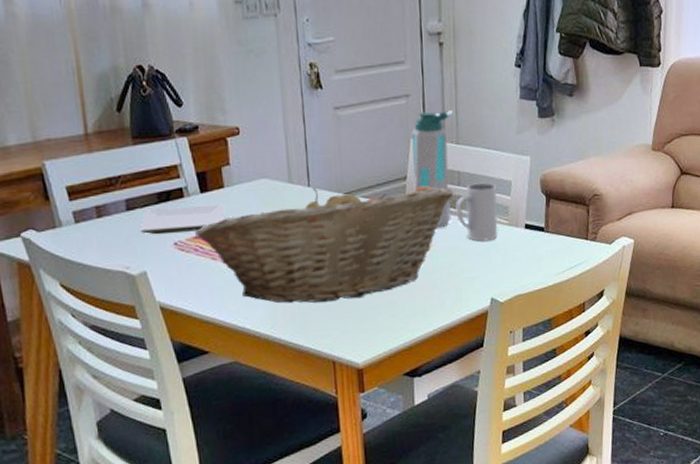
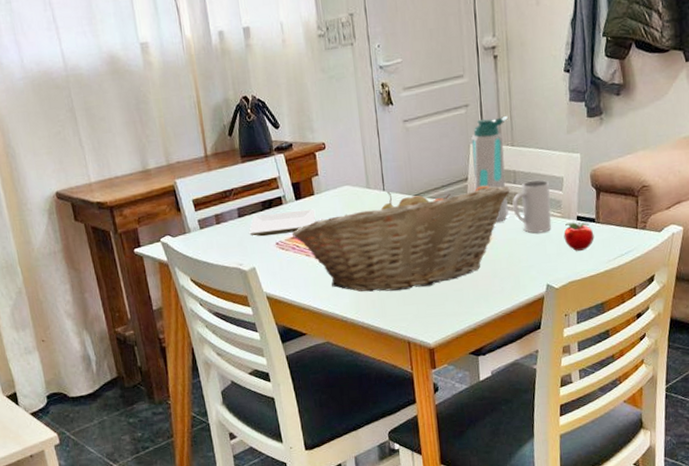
apple: none [510,230,543,262] -> present [563,222,594,251]

